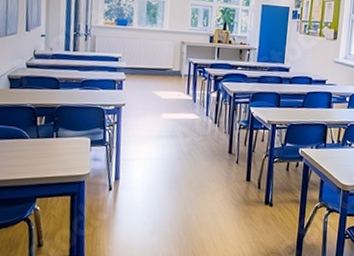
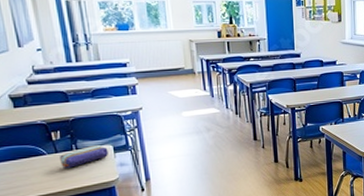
pencil case: none [39,136,85,156] -> present [60,145,108,168]

